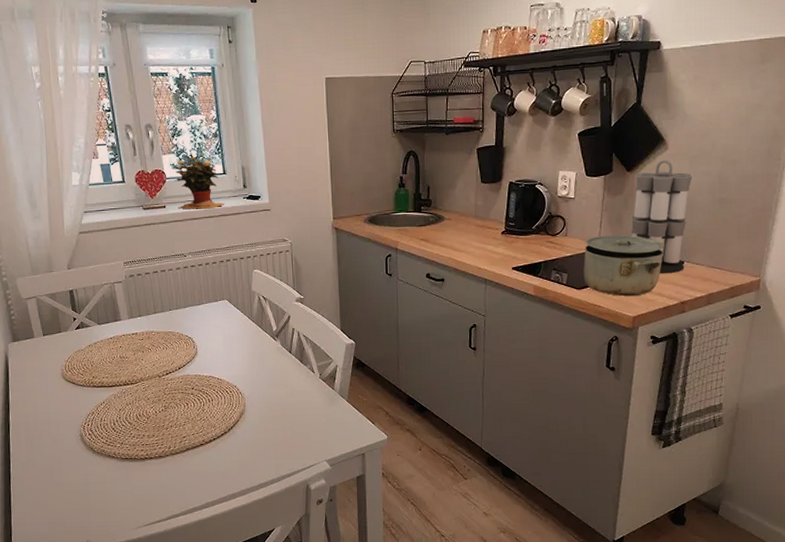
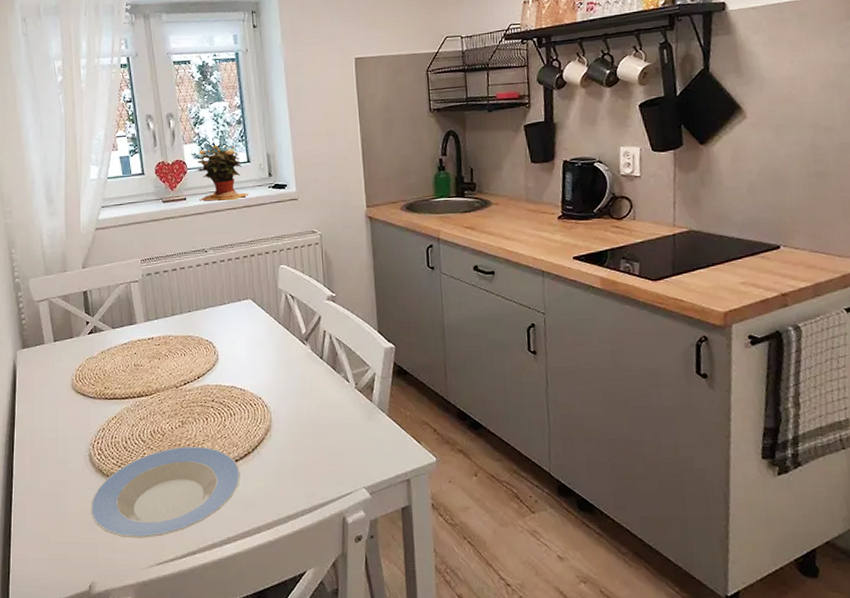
plate: none [83,427,218,505] -> present [90,446,240,538]
saucepan: present [583,235,665,297] -> none [657,216,754,289]
spice rack: present [631,160,693,273] -> none [710,130,781,260]

